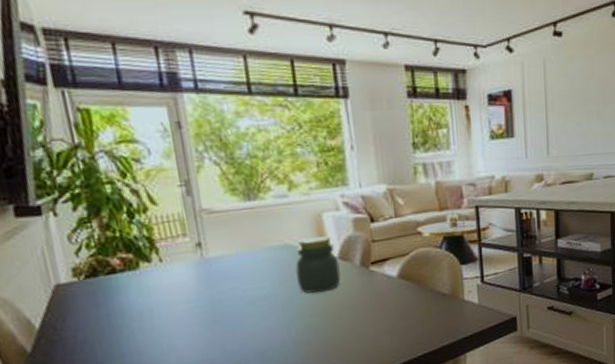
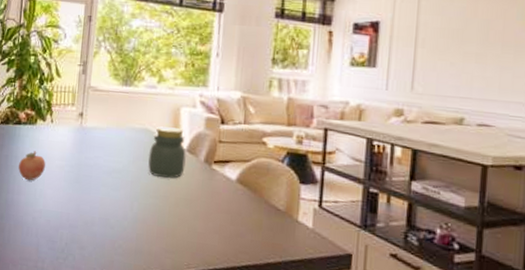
fruit: none [128,300,168,337] -> present [18,151,46,181]

